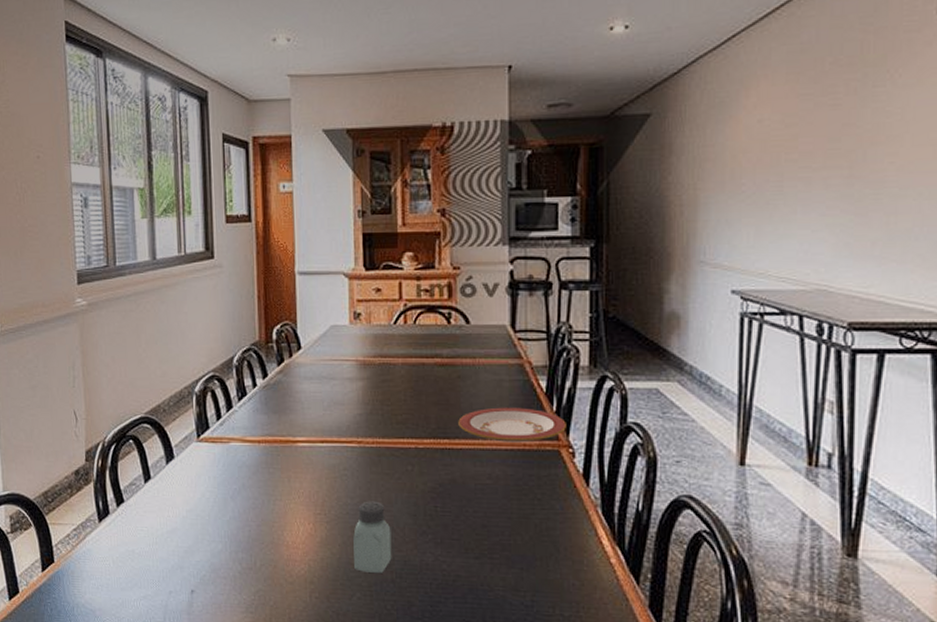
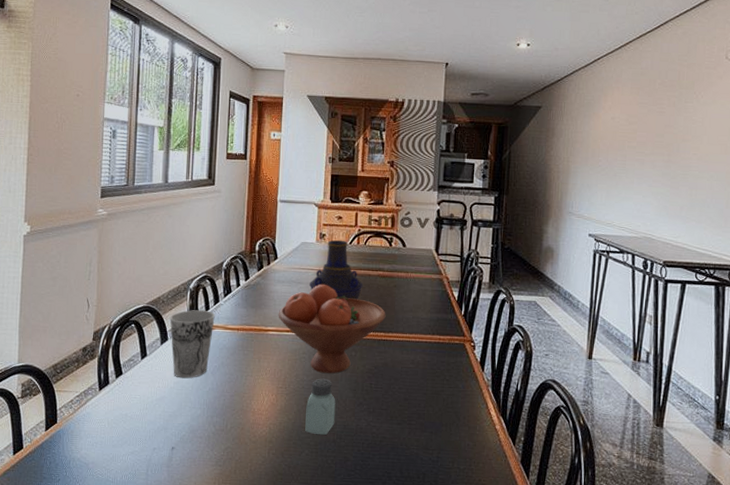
cup: none [174,419,229,505] -> present [169,310,215,379]
fruit bowl: none [308,378,449,494] -> present [278,284,386,374]
vase: none [345,319,416,397] -> present [310,239,363,300]
plate: present [458,407,566,443] -> none [392,310,470,337]

